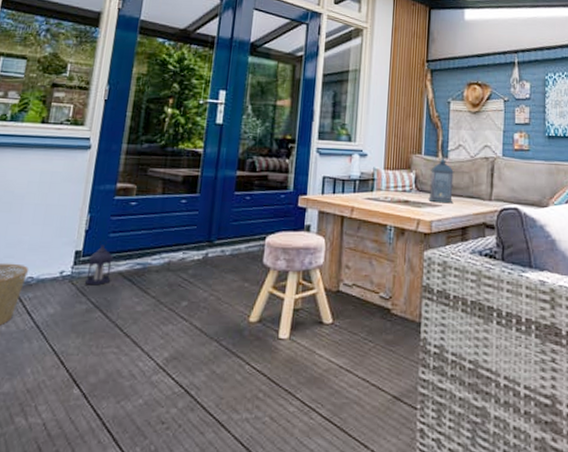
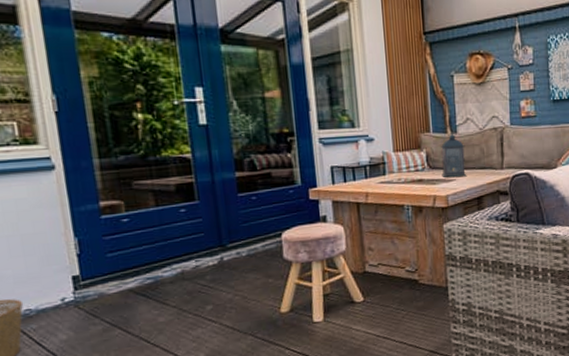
lantern: present [85,240,113,286] -> none [90,261,122,307]

